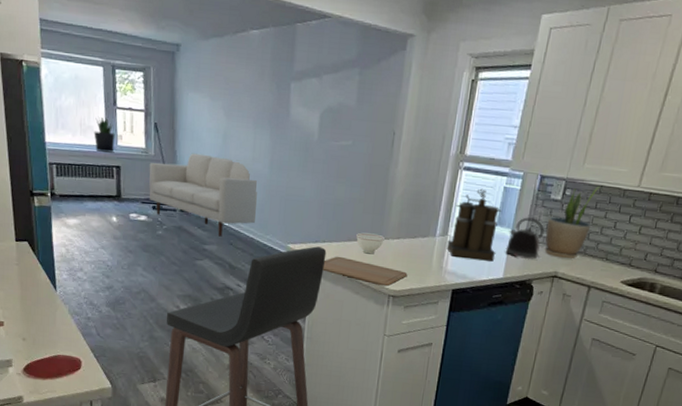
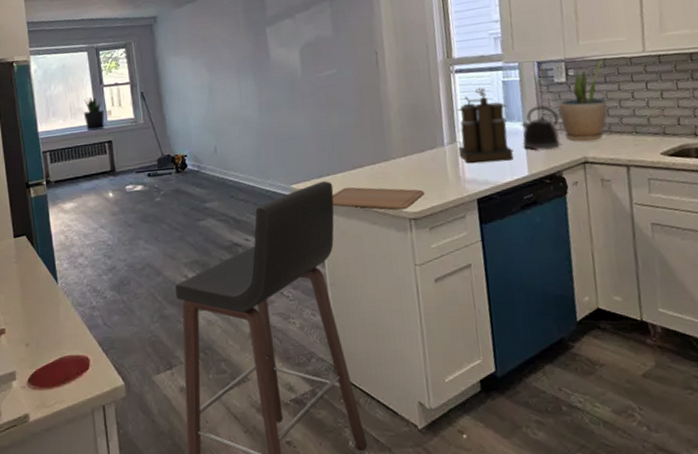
sofa: present [149,153,257,237] -> none [140,110,253,192]
bowl: present [356,232,385,254] -> none [360,155,391,179]

